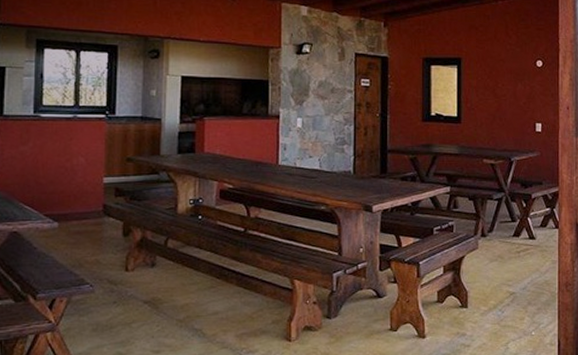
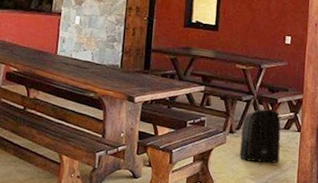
backpack: none [494,205,538,268] -> present [239,108,281,165]

